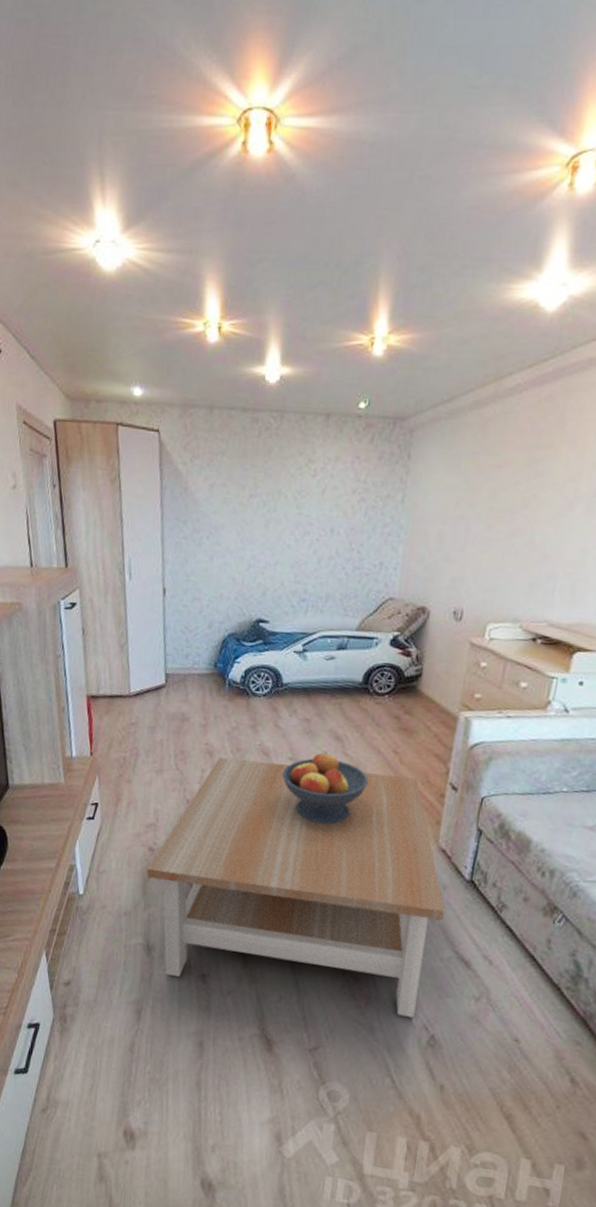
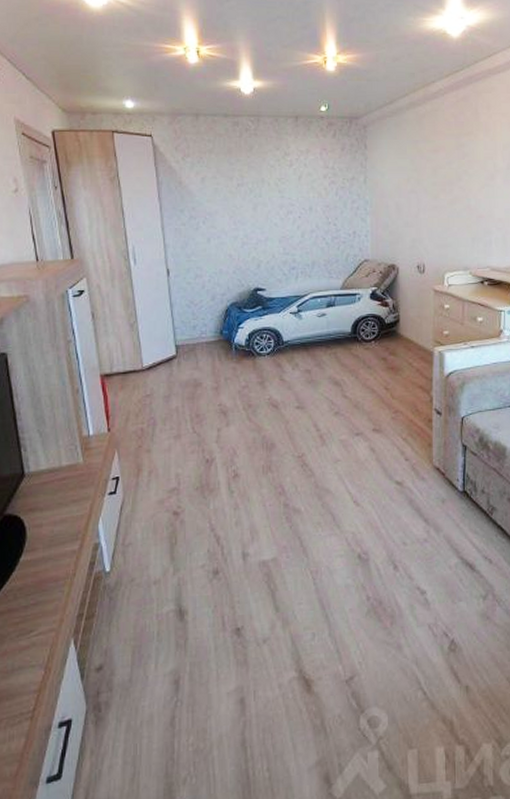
coffee table: present [146,757,446,1018] -> none [172,408,447,636]
fruit bowl: present [282,751,369,825] -> none [292,396,367,462]

